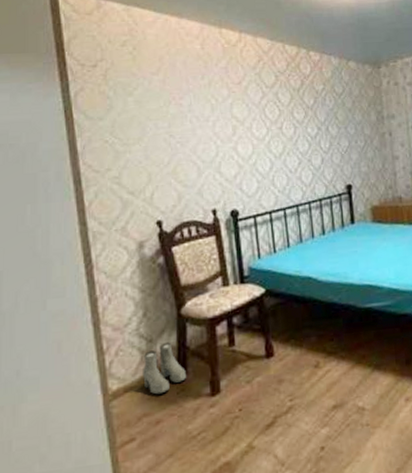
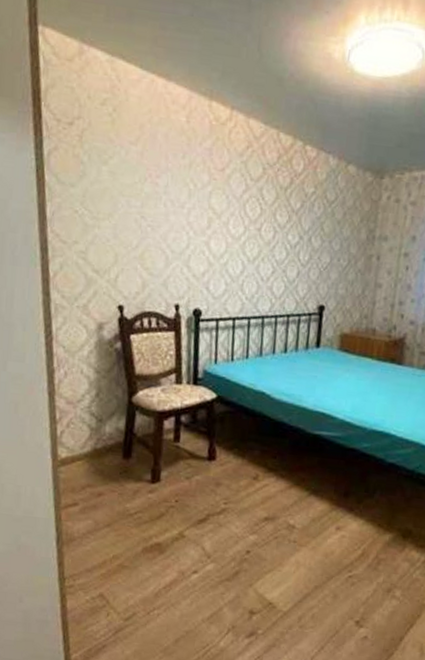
boots: present [143,342,186,395] -> none [90,425,130,471]

